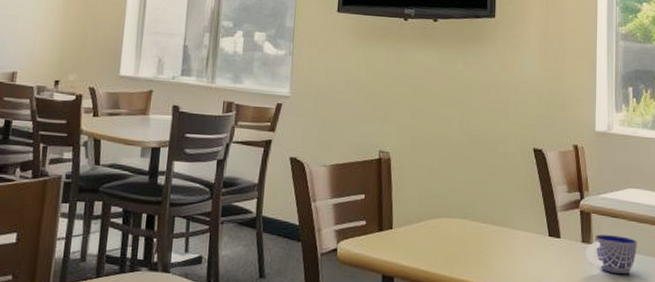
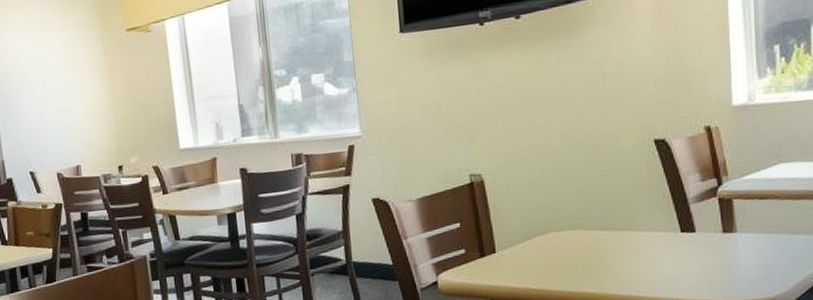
cup: present [585,234,637,275] -> none [728,218,794,260]

